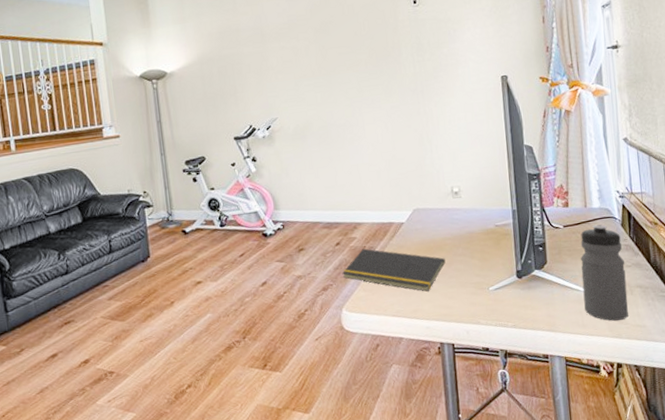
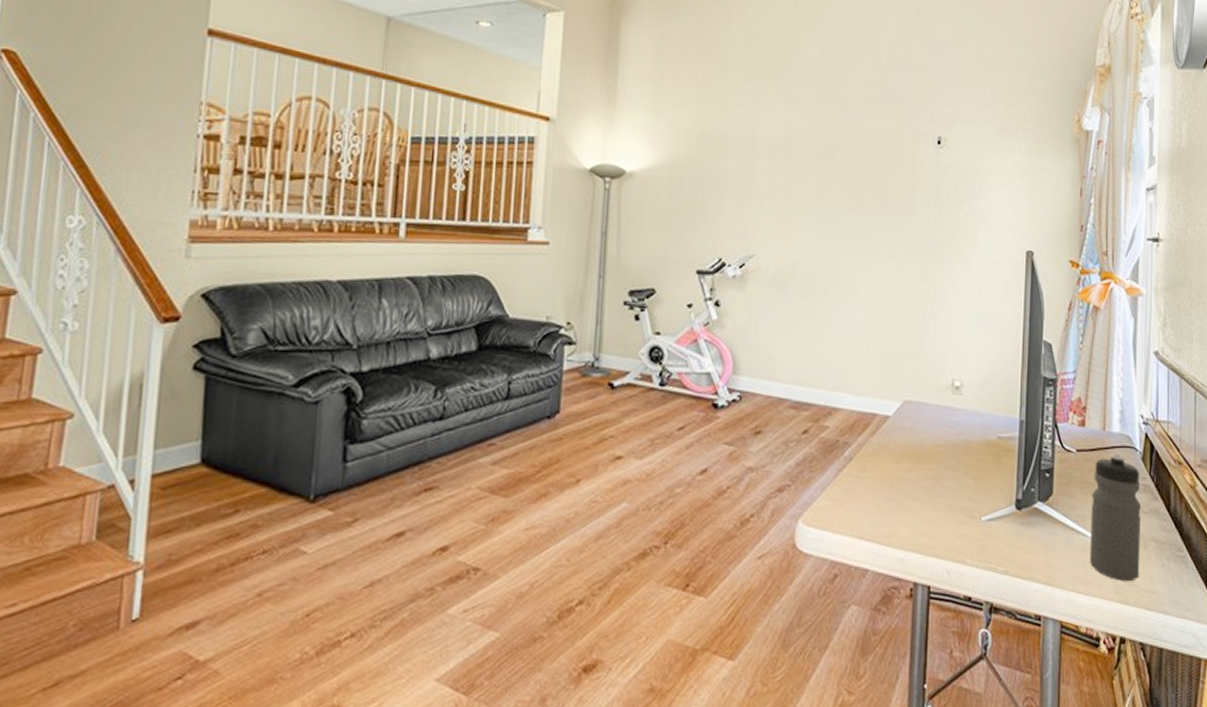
notepad: present [342,248,446,292] -> none [804,443,934,511]

